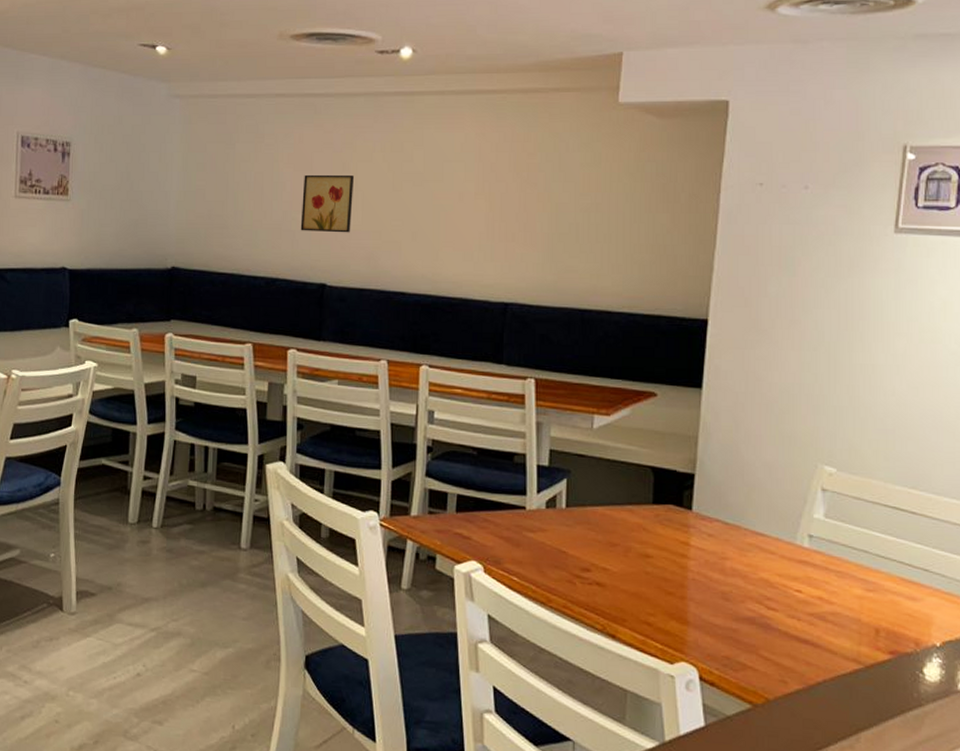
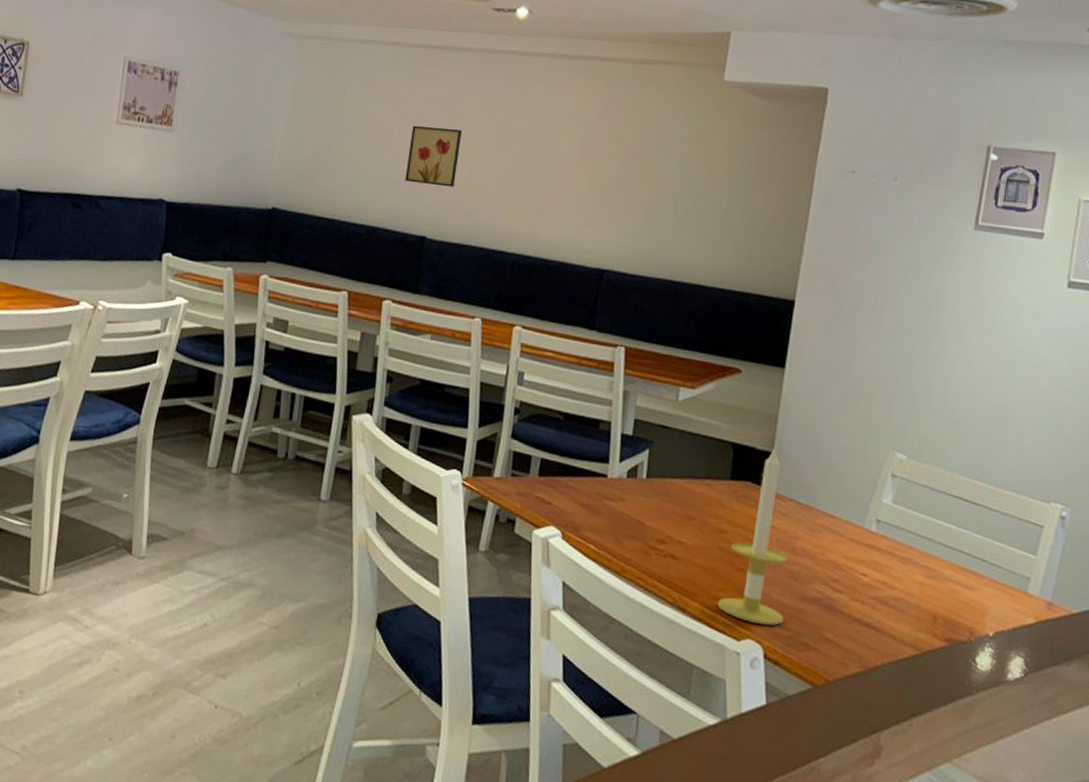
candle: none [648,468,718,647] -> present [717,446,789,626]

